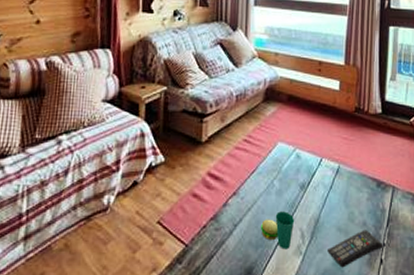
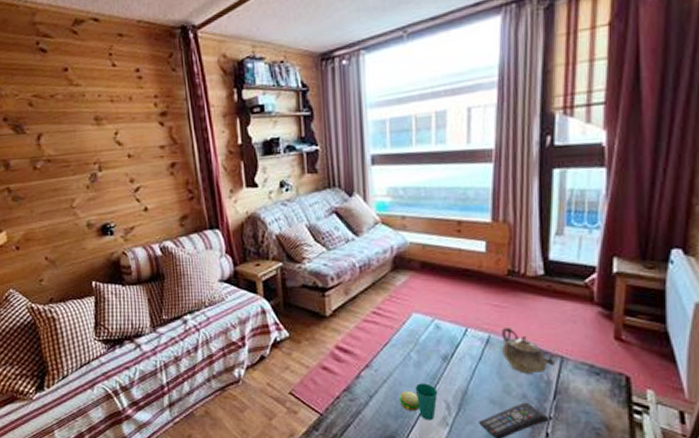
teapot: none [349,159,388,202] -> present [502,328,555,374]

